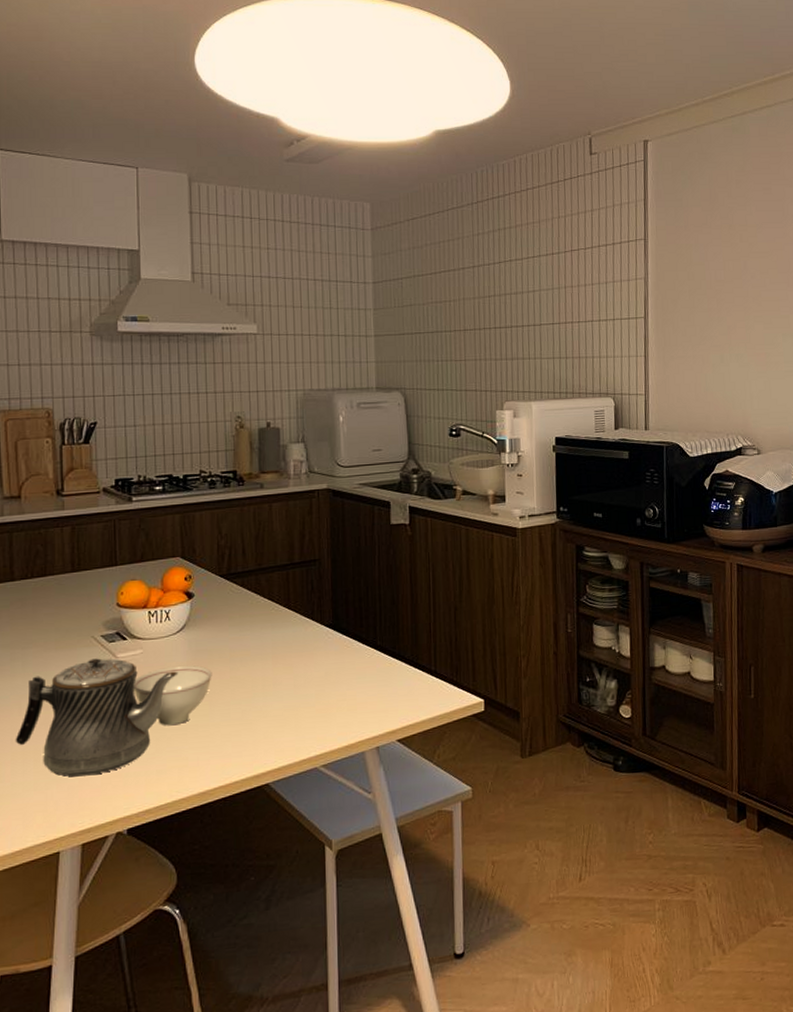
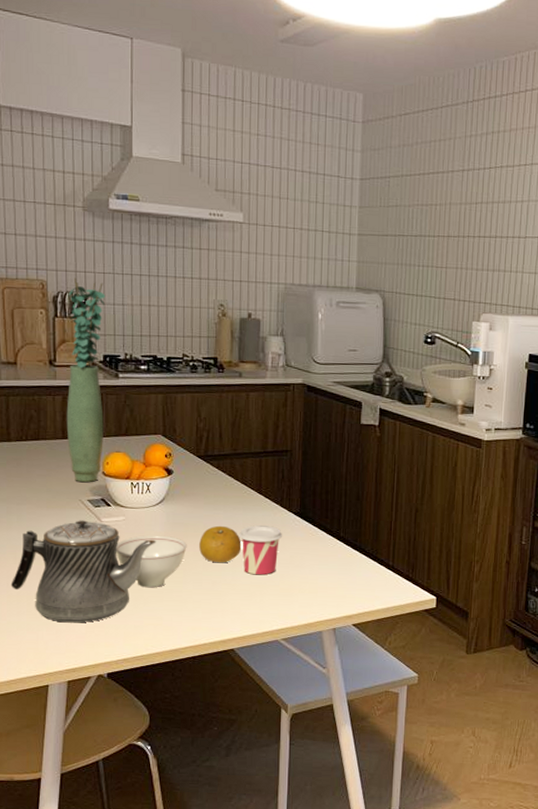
vase: none [76,403,117,618] -> present [66,277,106,483]
fruit: none [225,647,272,689] -> present [199,525,242,563]
cup: none [268,642,316,698] -> present [238,525,283,575]

